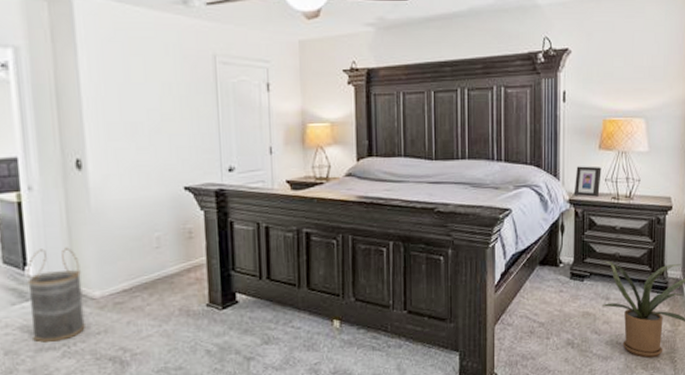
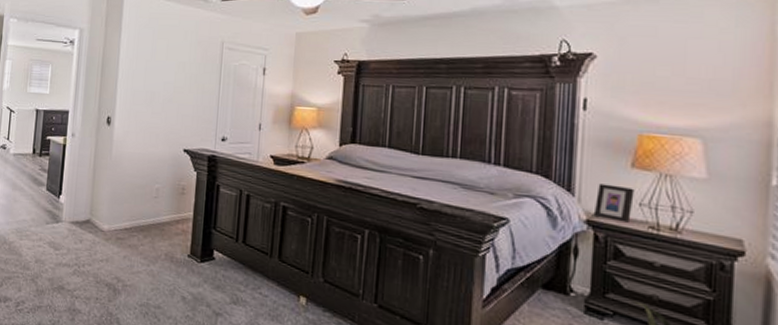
basket: present [26,247,85,342] -> none [56,183,97,261]

